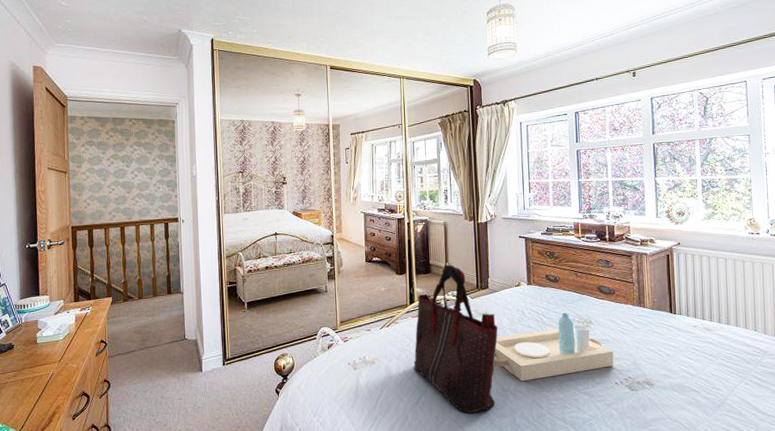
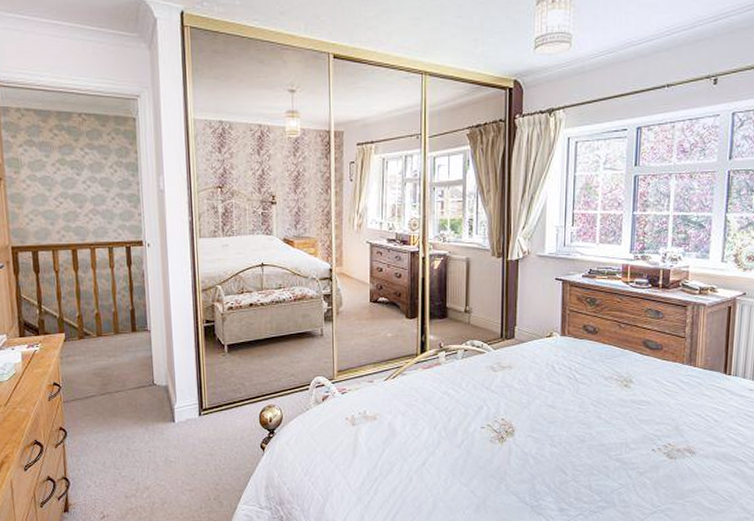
handbag: present [413,264,498,414] -> none [421,309,522,478]
serving tray: present [493,312,614,382] -> none [514,369,654,445]

